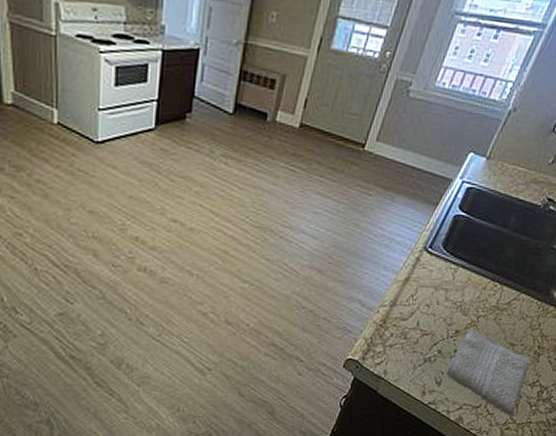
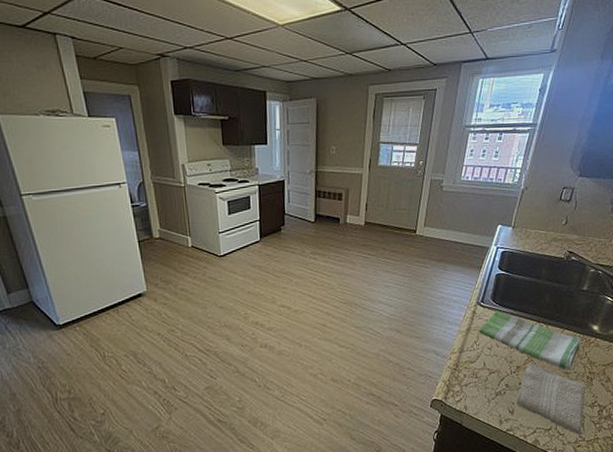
dish towel: none [419,260,538,342] -> present [479,310,581,371]

